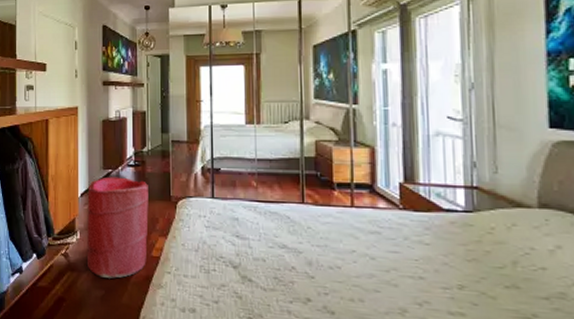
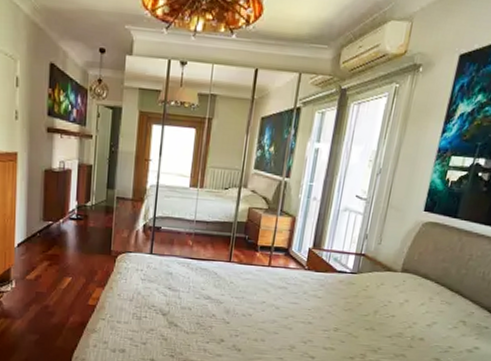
laundry hamper: present [86,176,149,279] -> none [21,228,89,324]

